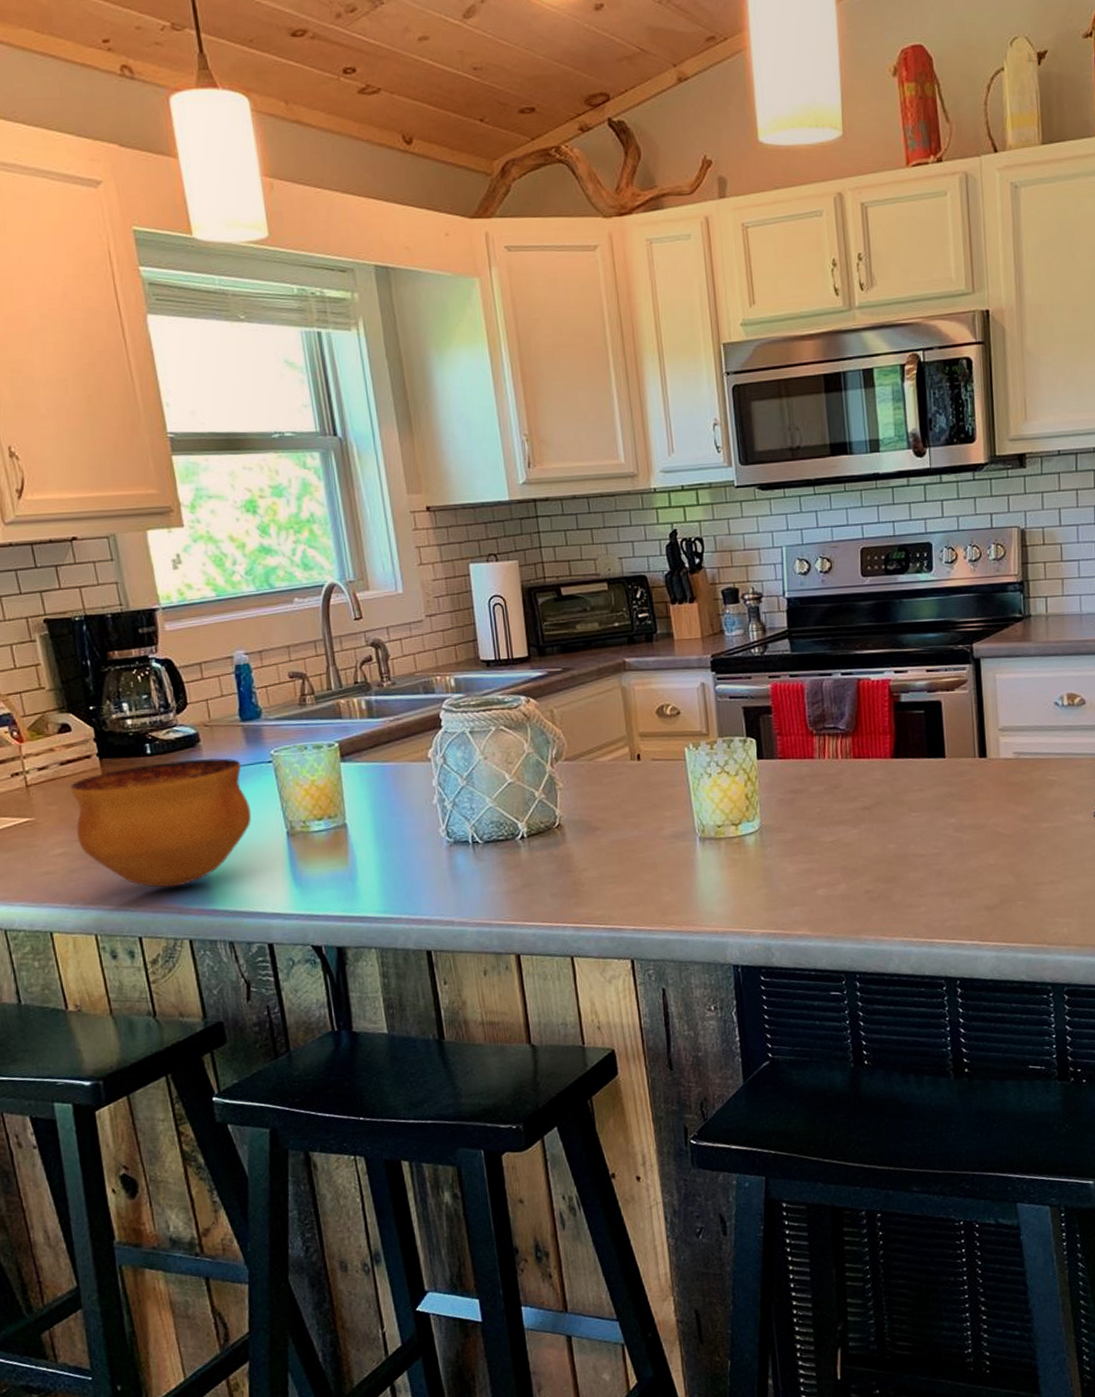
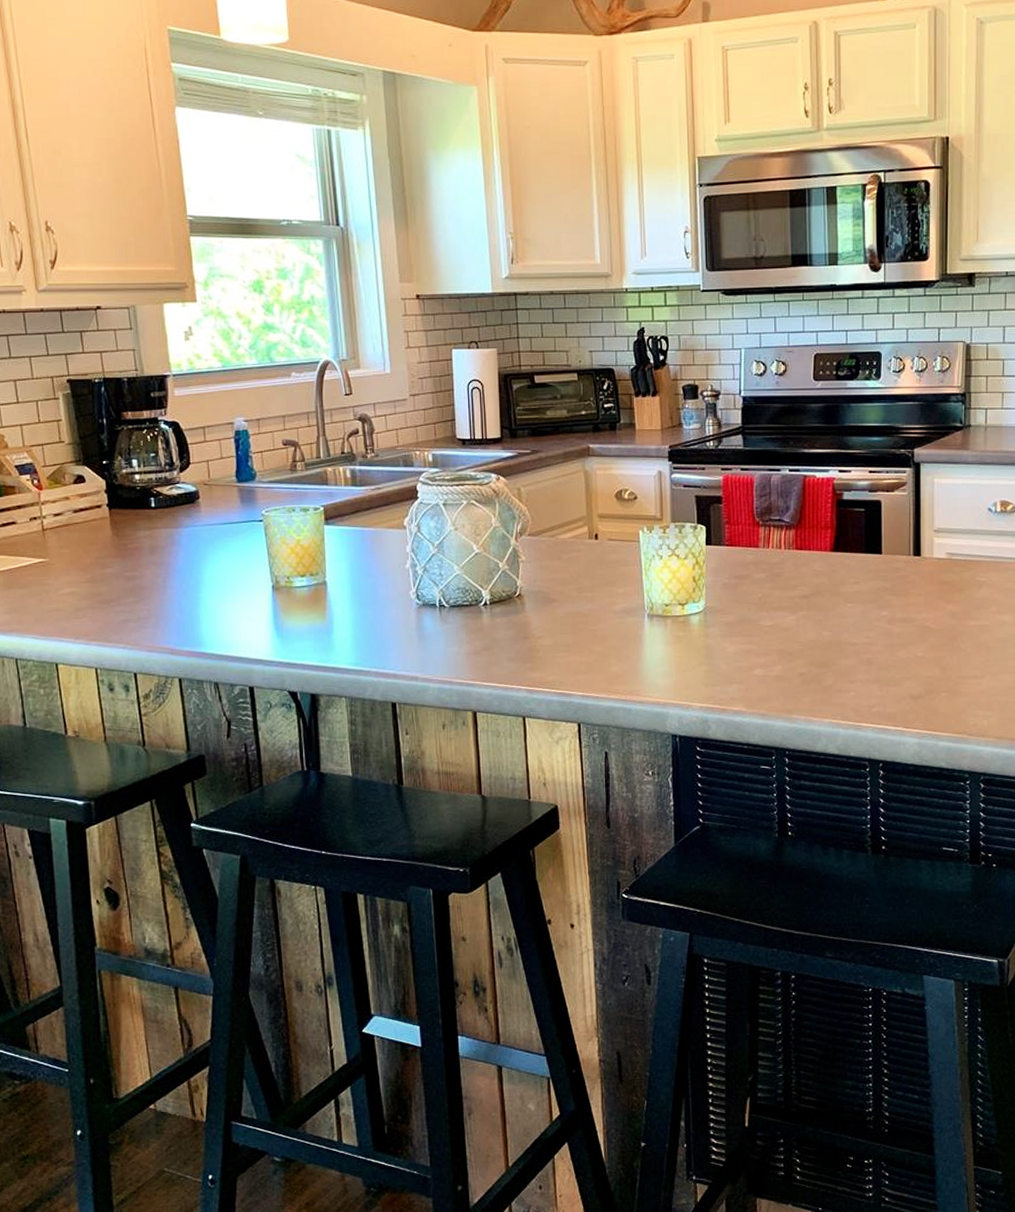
bowl: present [70,758,251,888] -> none [81,514,241,630]

